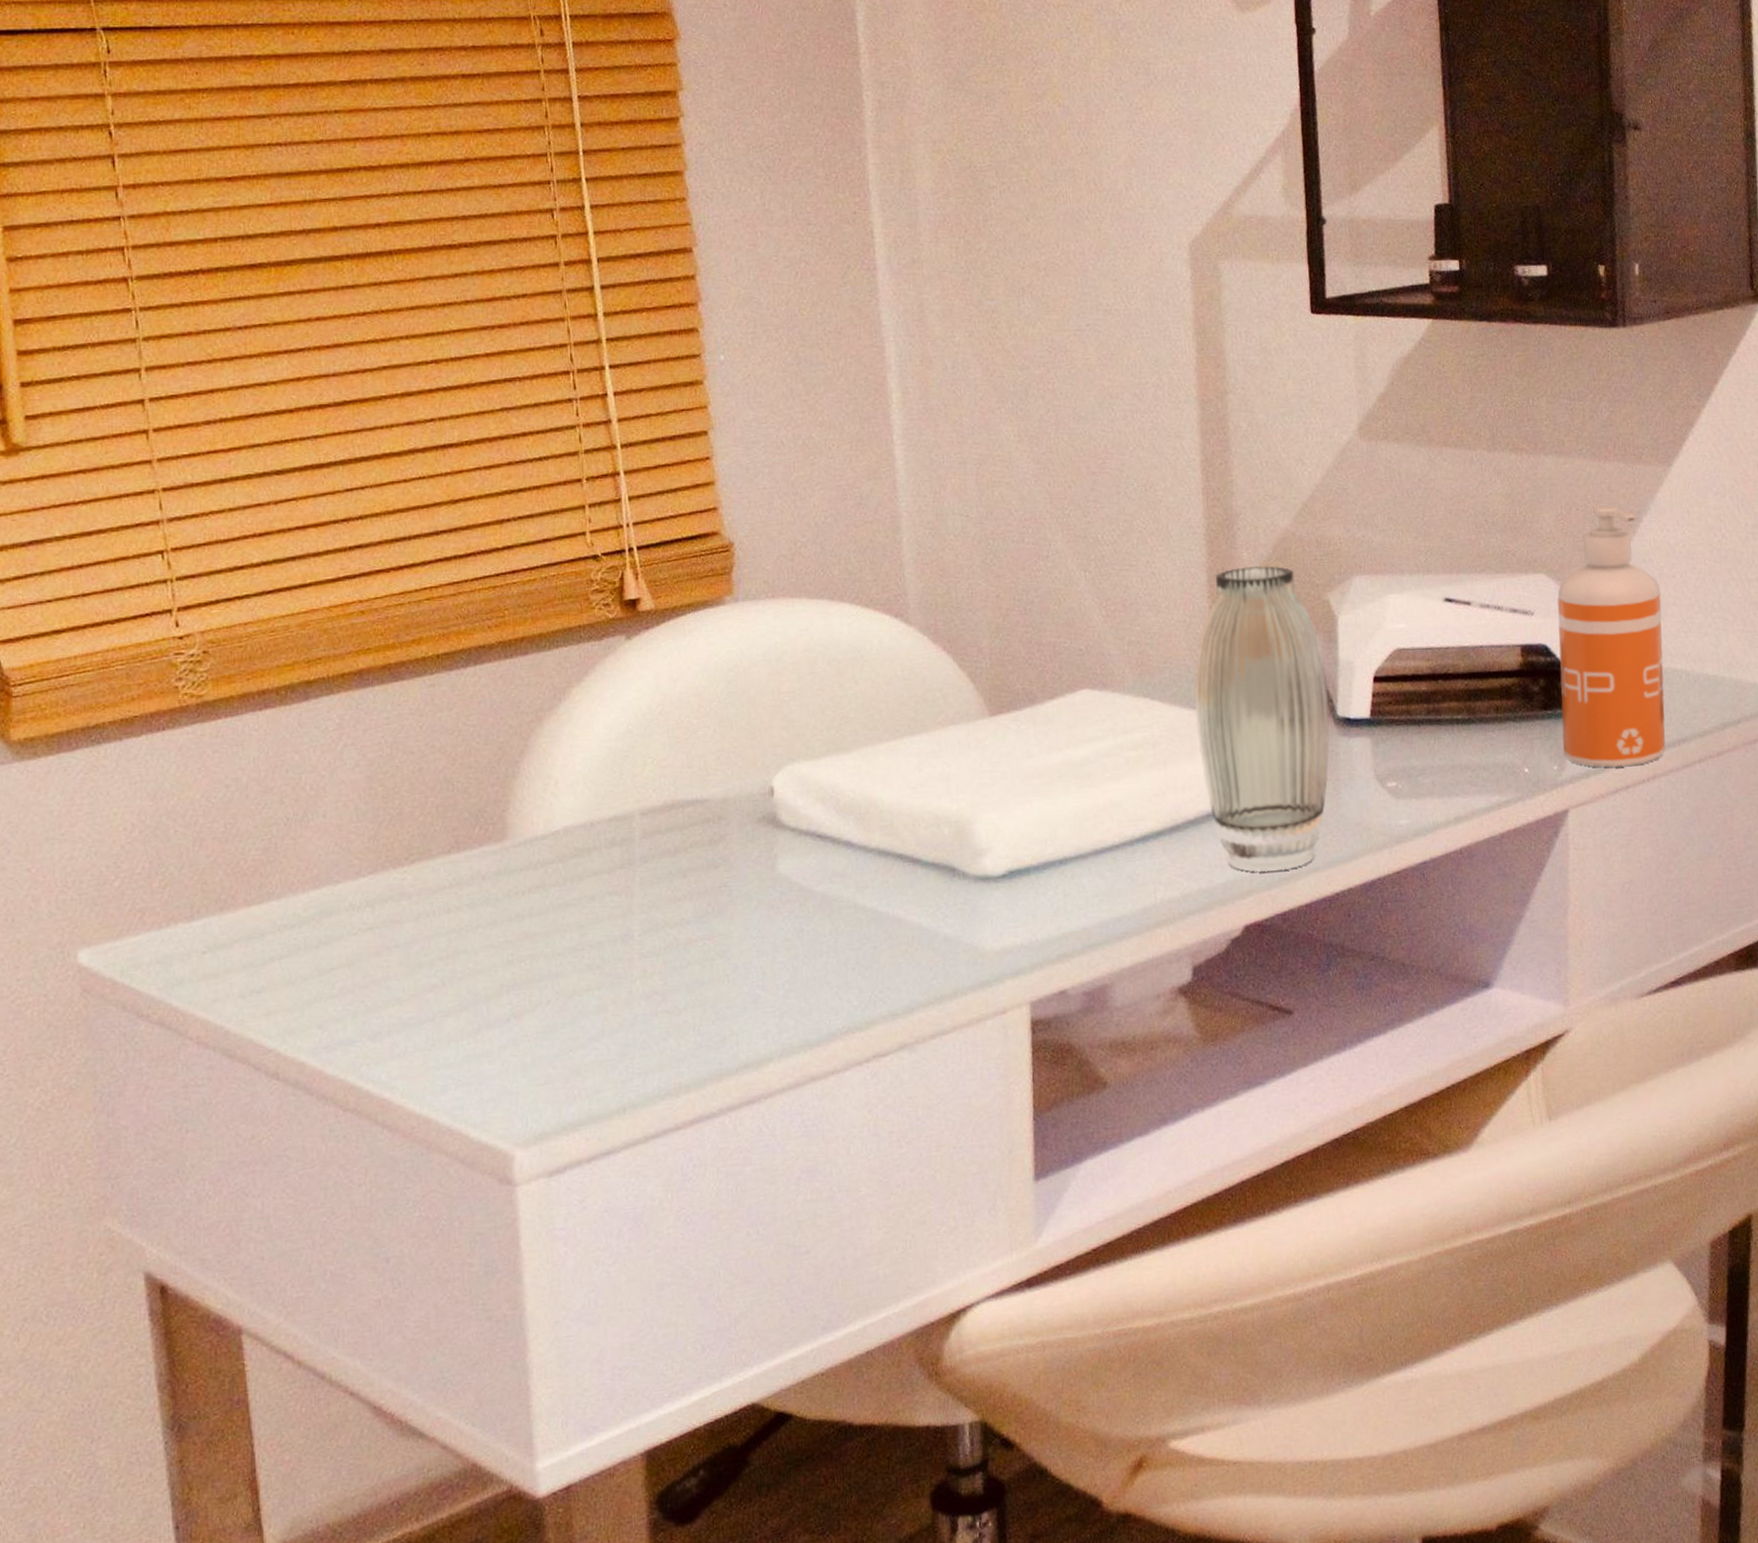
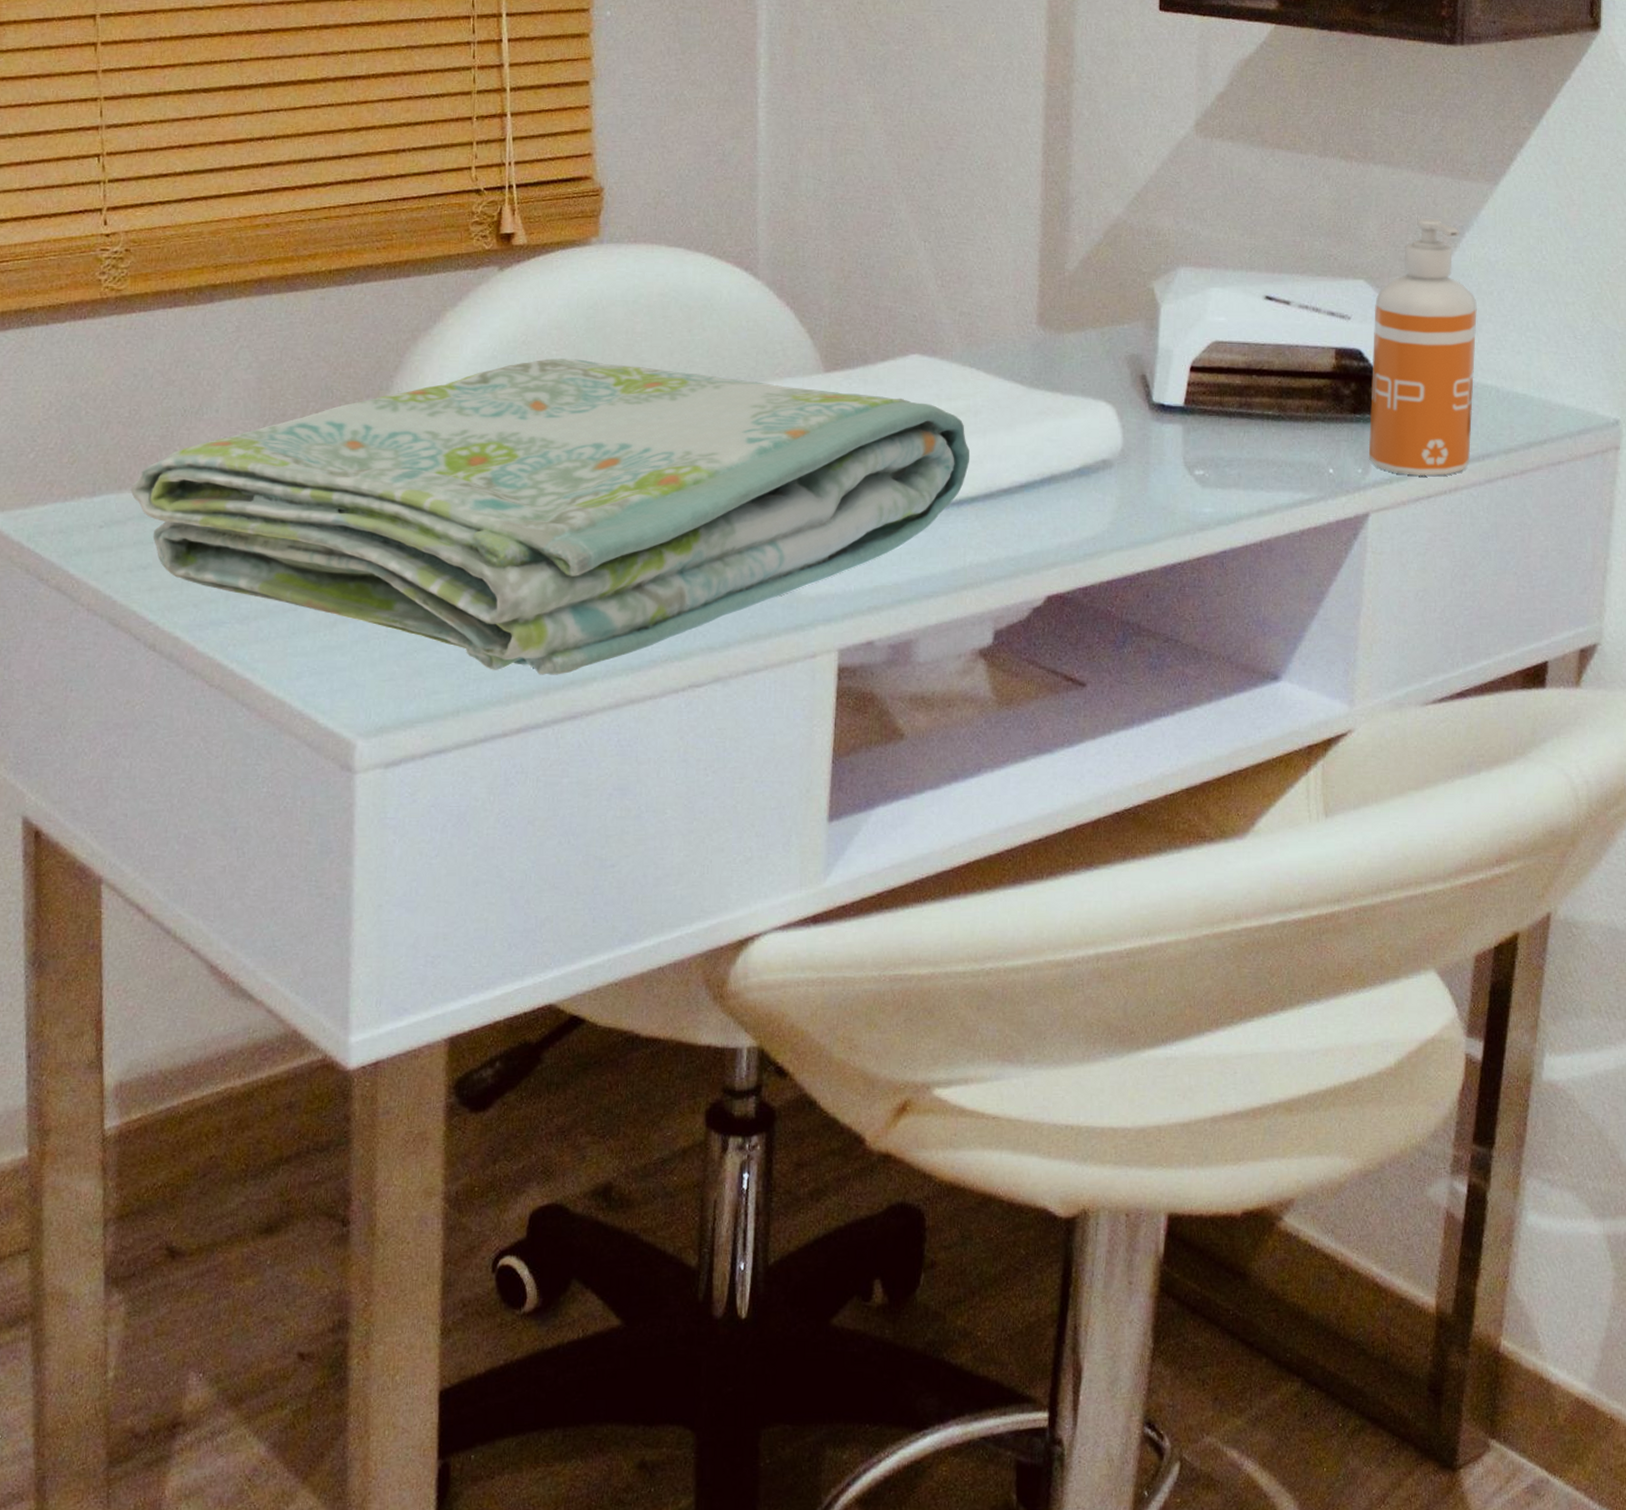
towel: none [233,725,1152,1062] -> present [130,359,970,675]
vase: present [1195,566,1330,872] -> none [1017,250,1146,547]

